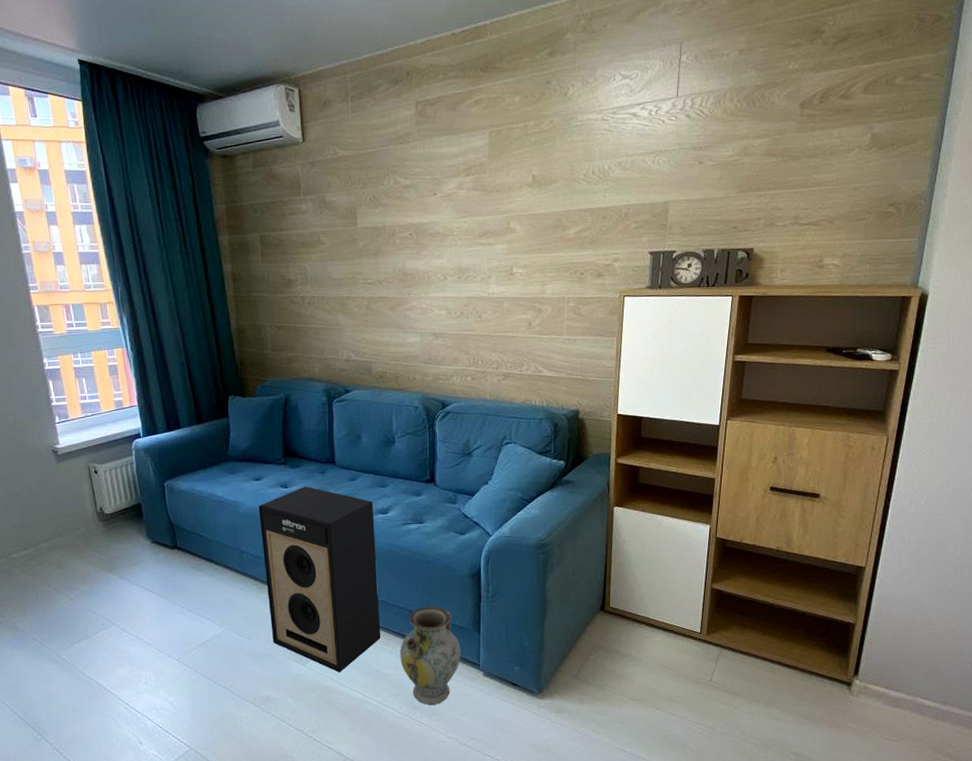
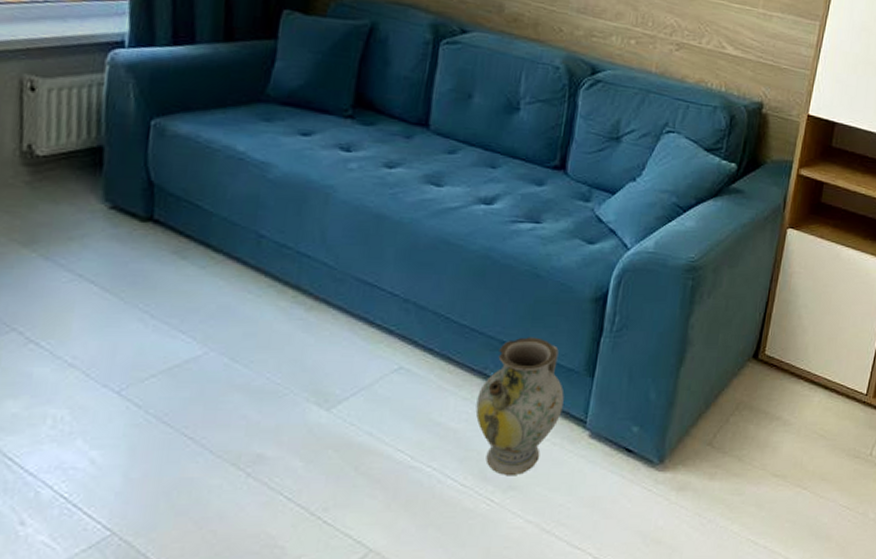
speaker: present [258,486,381,673] -> none [285,153,475,424]

